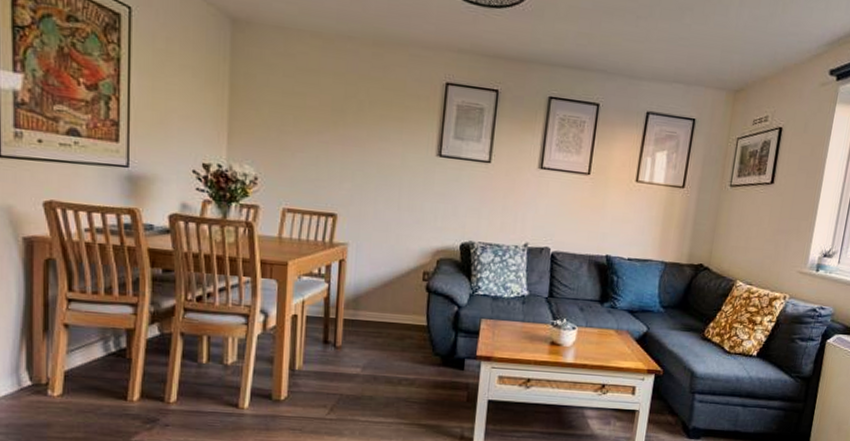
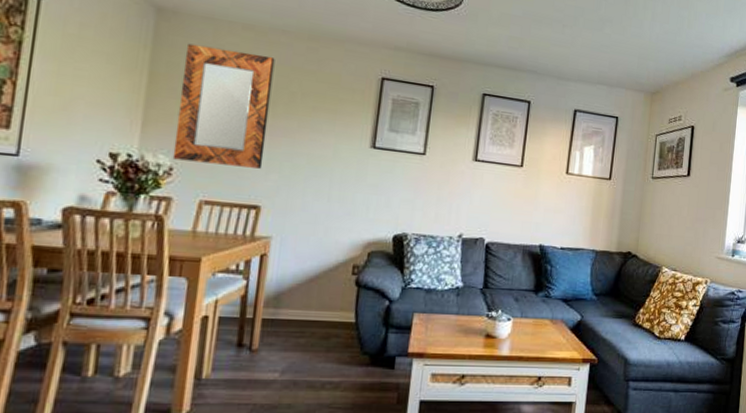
home mirror: none [256,54,343,178] -> present [172,43,275,169]

